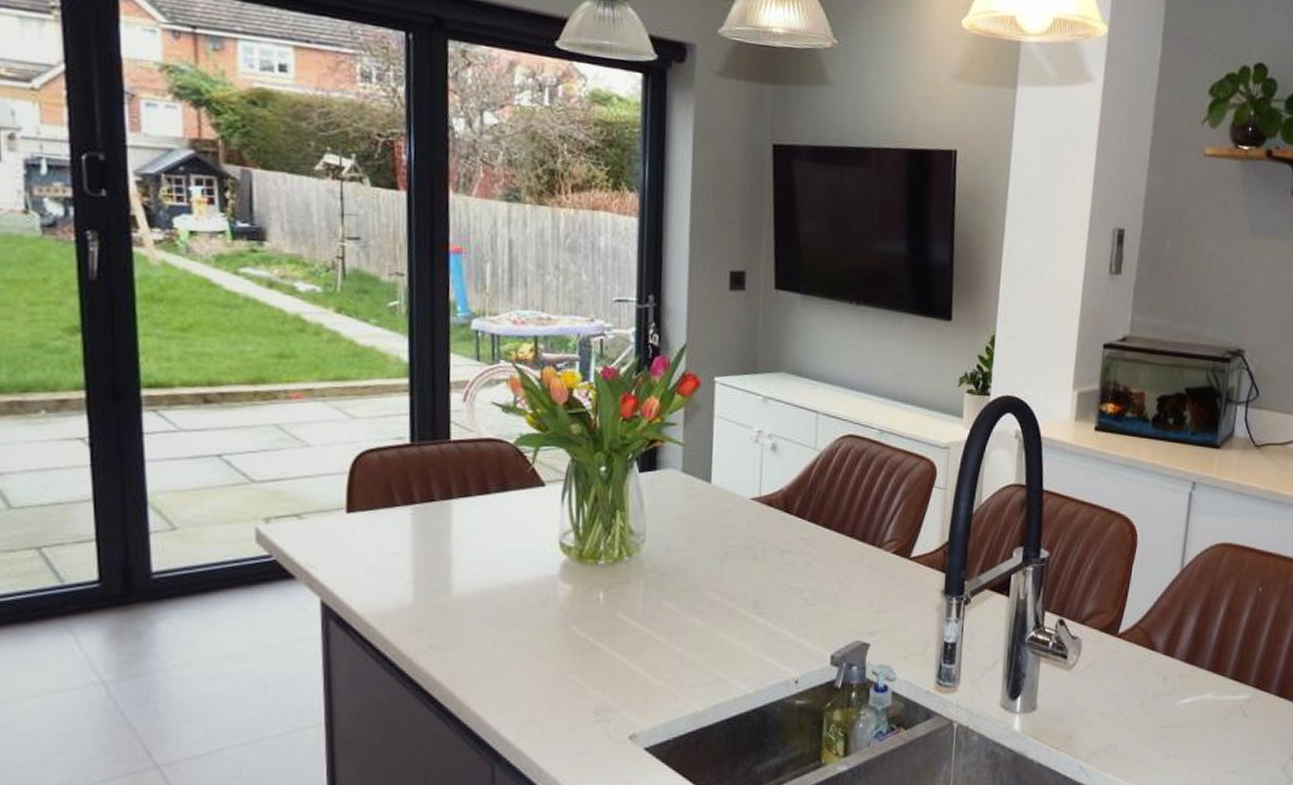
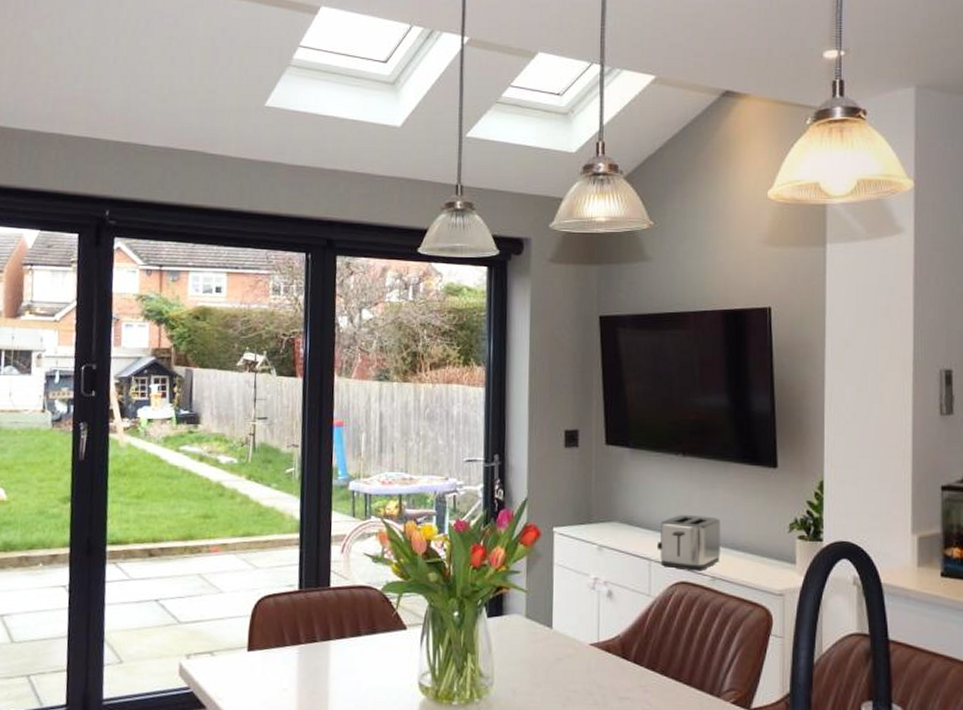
toaster: none [825,365,892,423] -> present [656,514,721,570]

